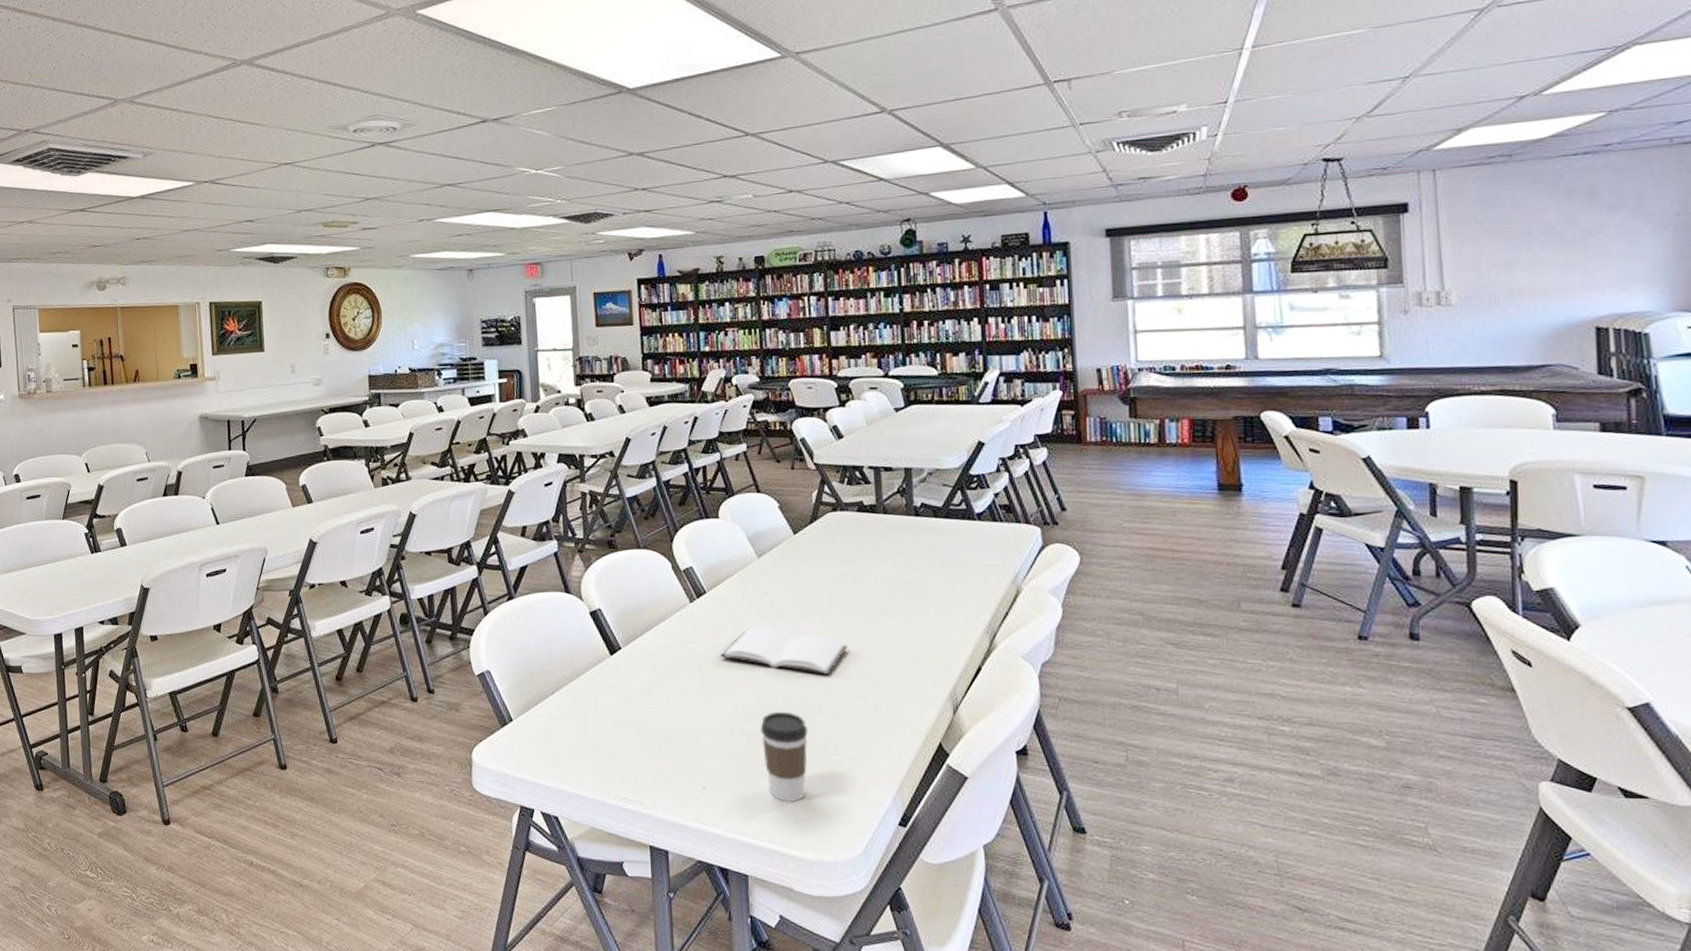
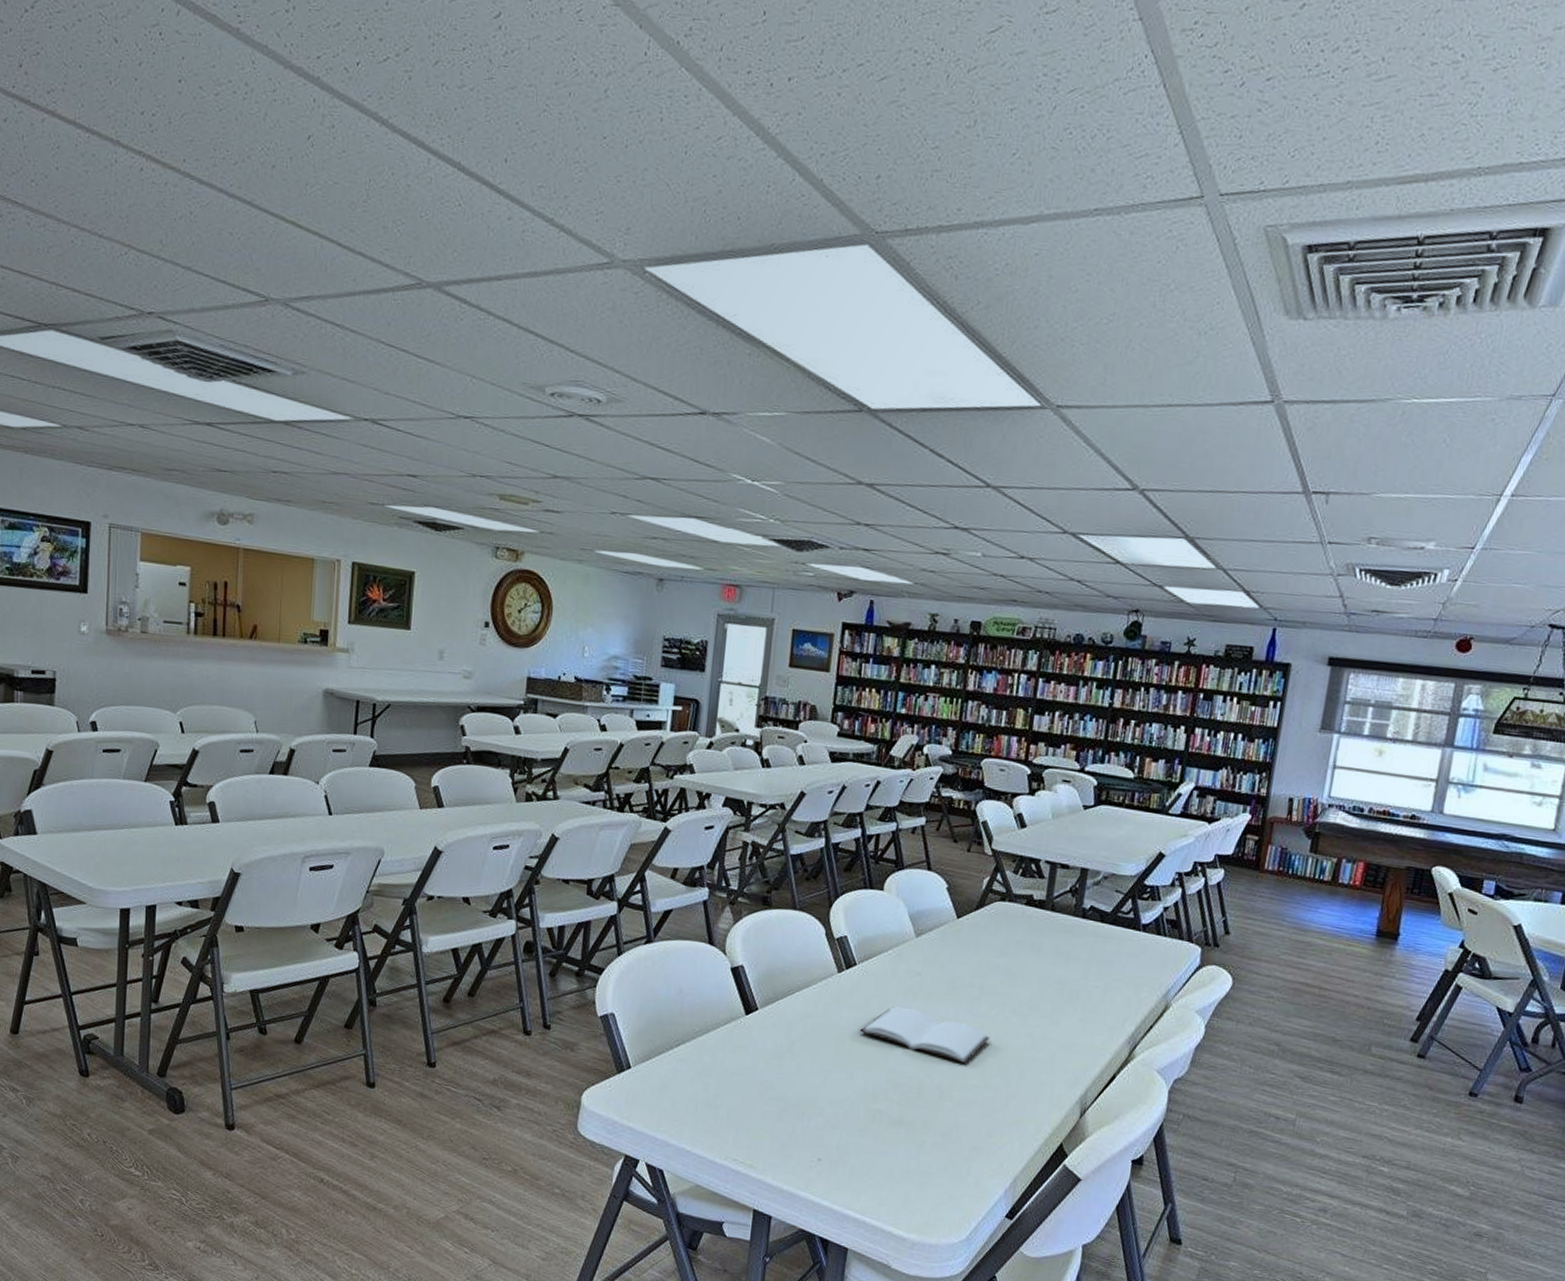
coffee cup: present [760,711,808,802] -> none [884,1093,934,1183]

